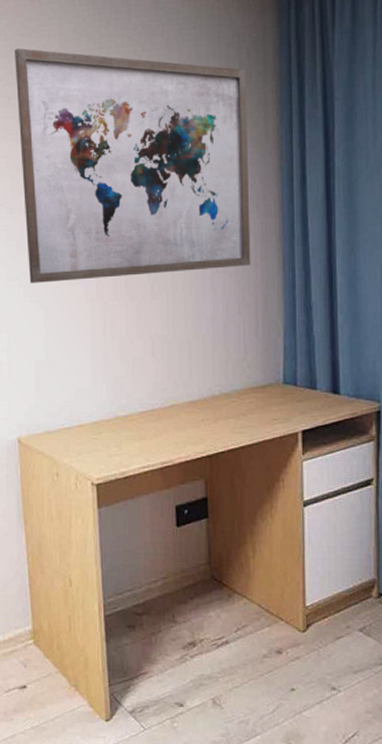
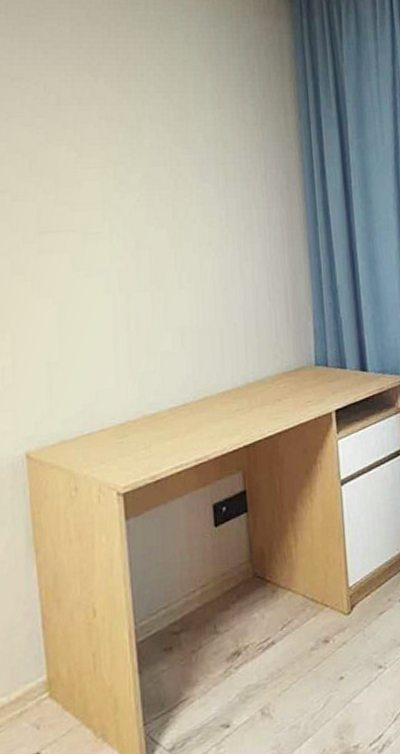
wall art: present [15,47,251,283] -> none [18,28,279,277]

